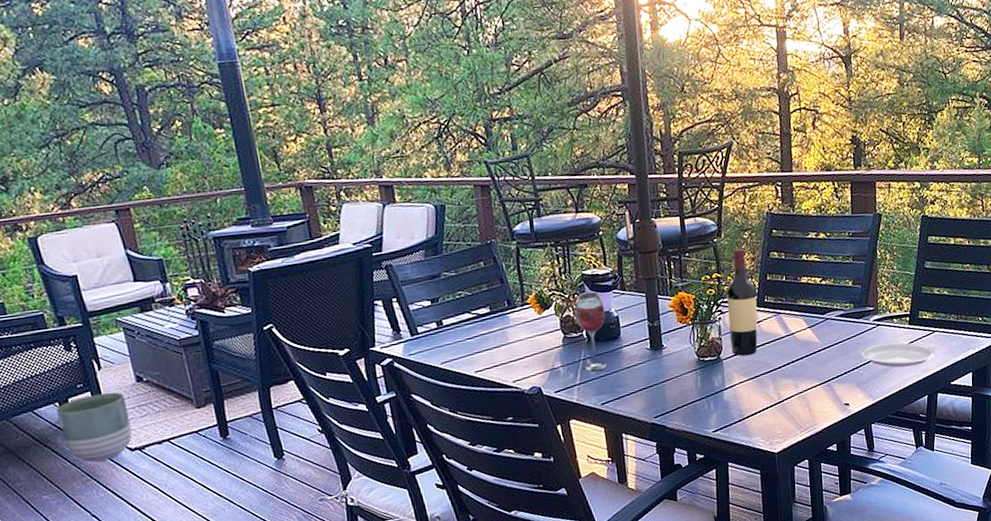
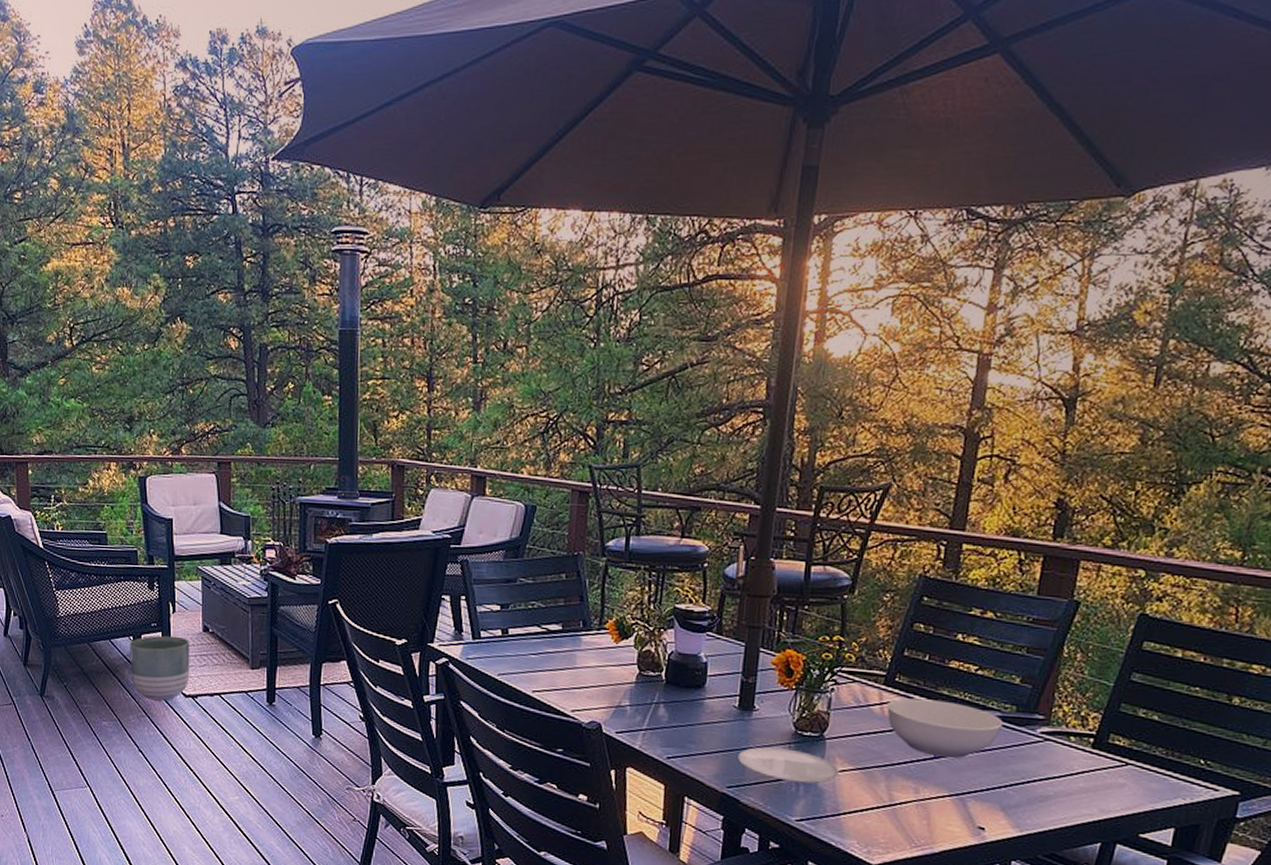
wineglass: present [575,291,608,372] -> none [654,628,694,720]
plate: none [658,374,738,402] -> present [738,747,840,784]
wine bottle: present [726,248,758,356] -> none [839,611,887,741]
bowl: none [762,310,847,356] -> present [887,698,1004,759]
plate: present [860,342,936,368] -> none [1013,763,1125,802]

